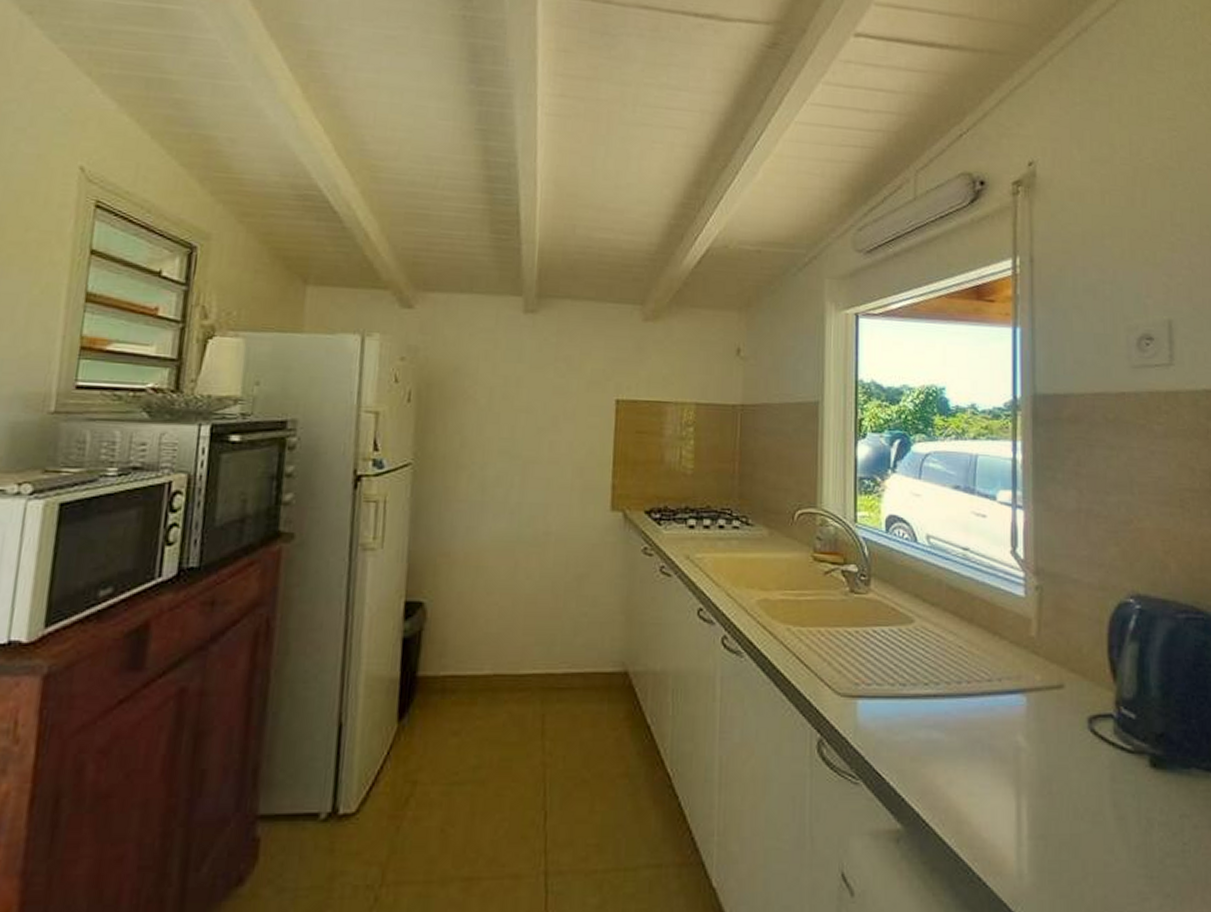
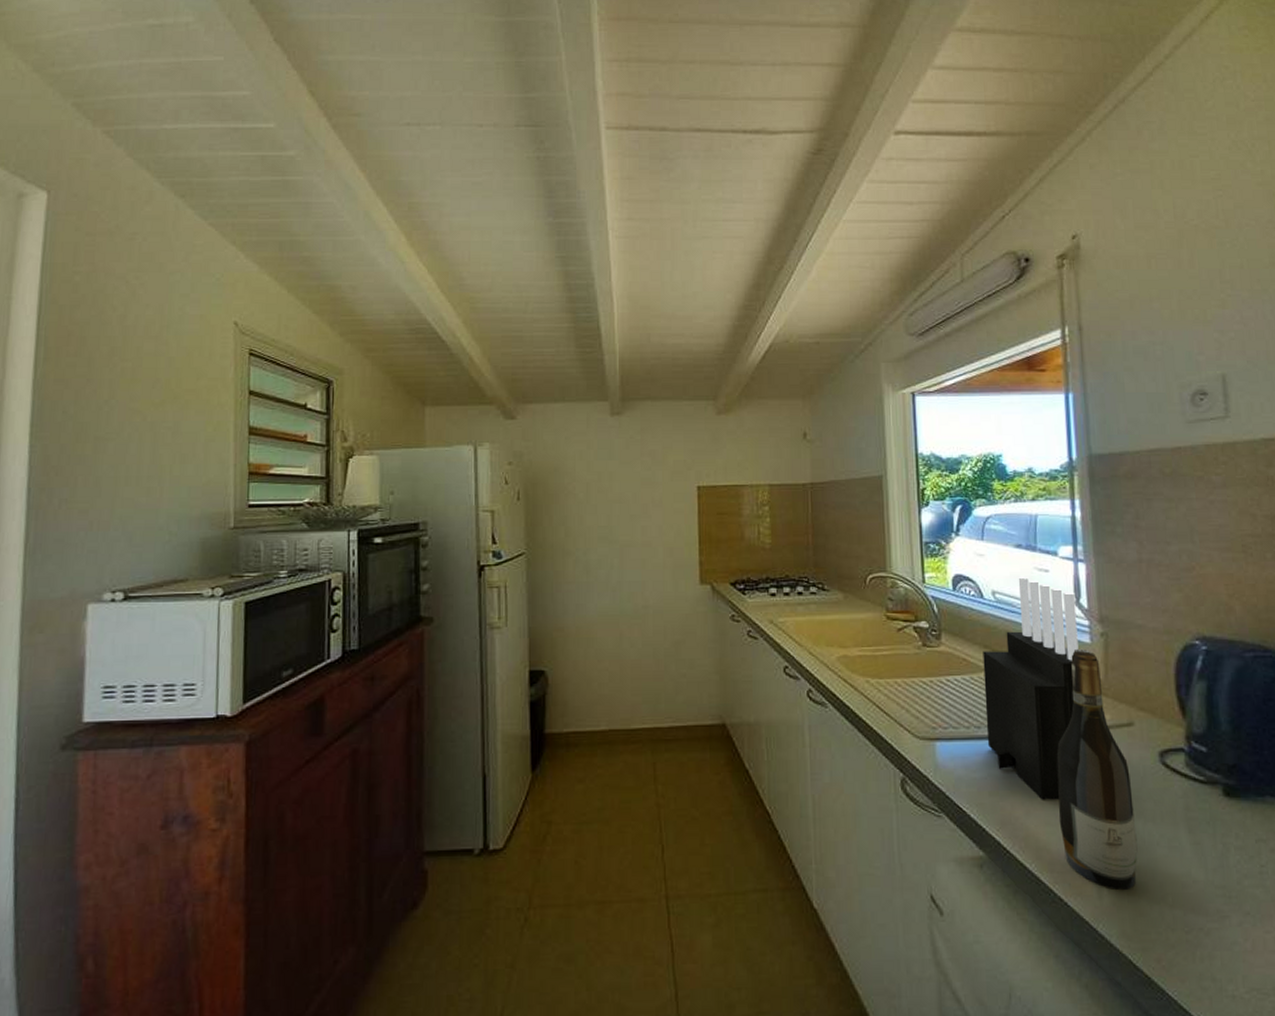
knife block: none [912,520,1012,768] -> present [983,576,1078,800]
wine bottle: none [982,602,1061,868] -> present [1056,648,1138,890]

